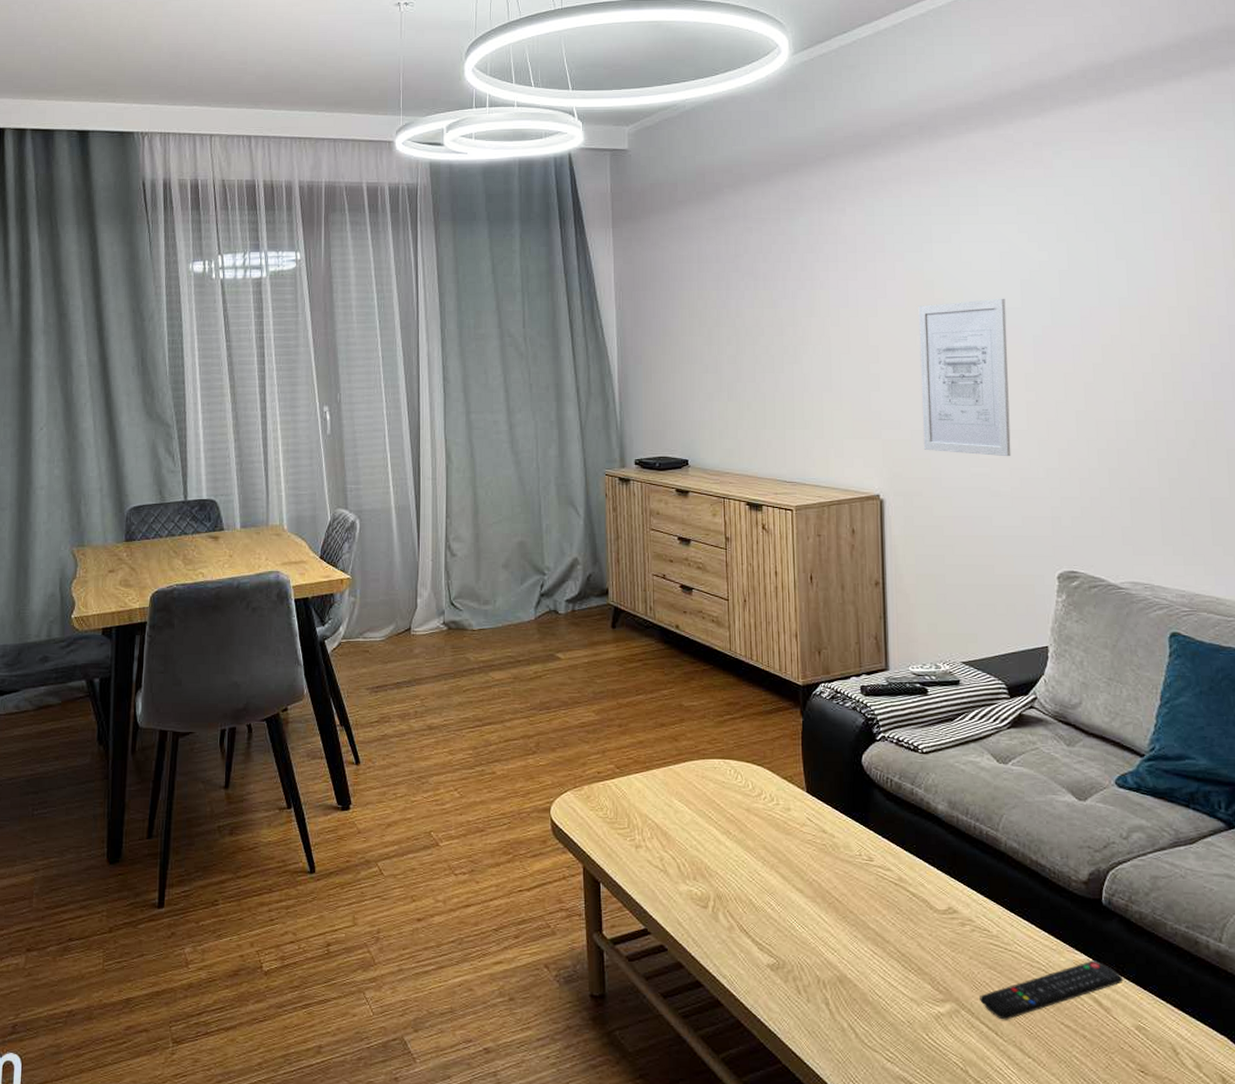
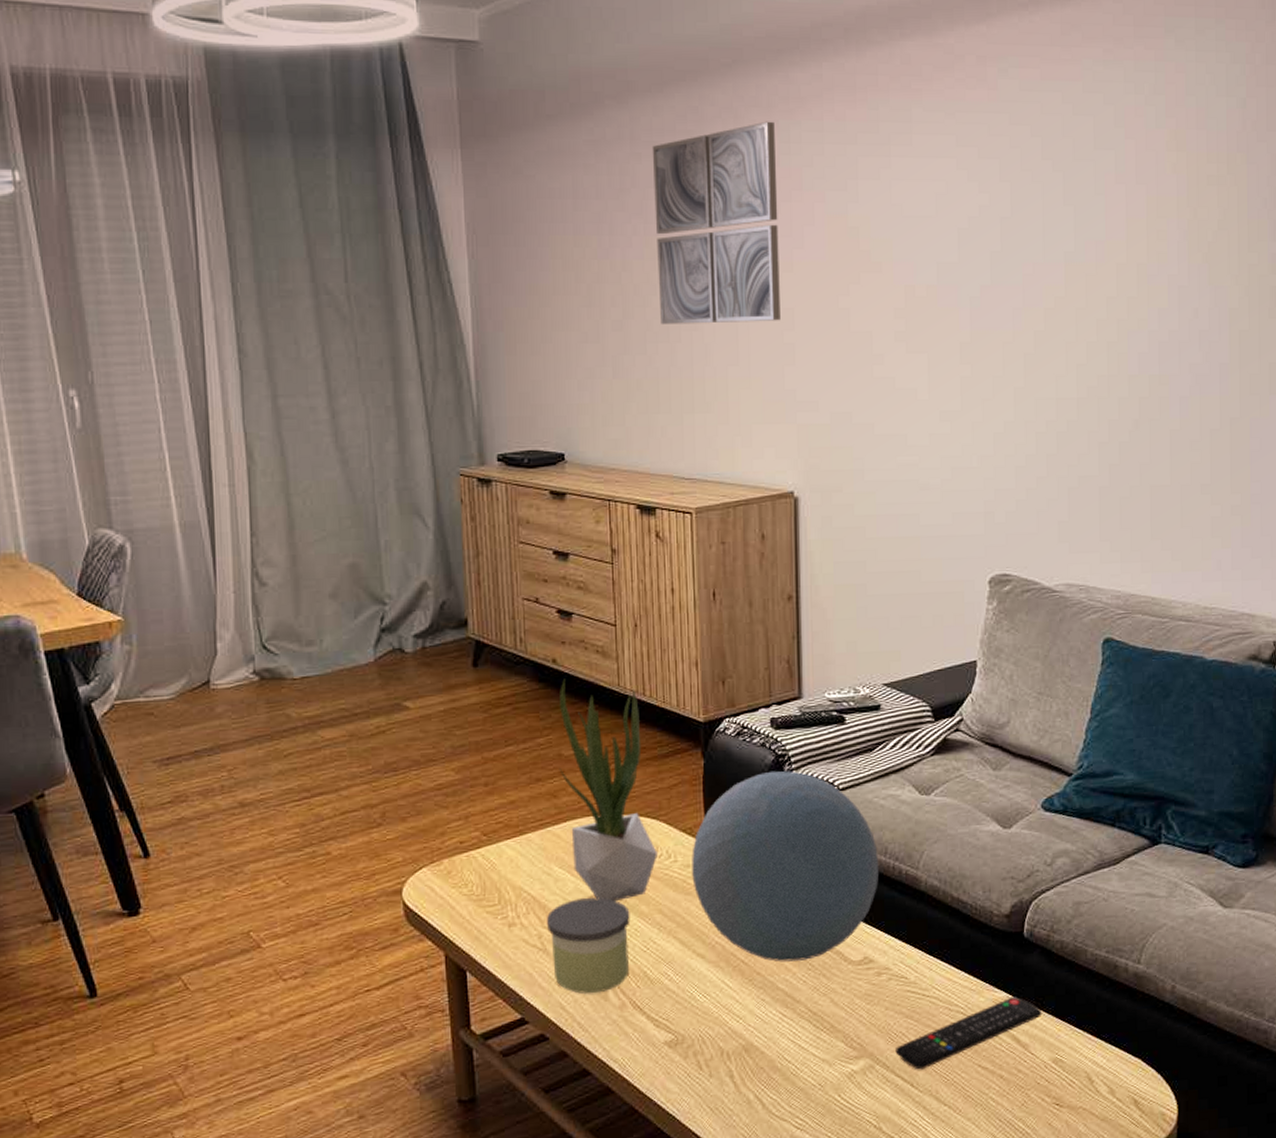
candle: none [668,830,738,914] -> present [547,897,630,995]
potted plant: none [680,642,762,834] -> present [559,678,657,901]
wall art: none [761,200,867,358] -> present [652,121,780,324]
decorative orb: none [792,732,962,904] -> present [692,770,880,962]
wall art: present [918,298,1011,457] -> none [841,250,943,443]

